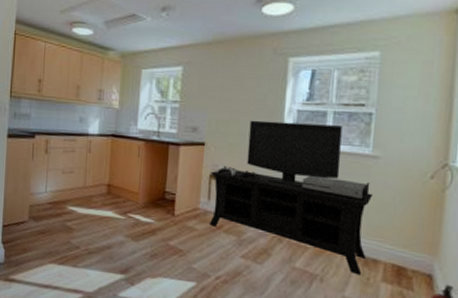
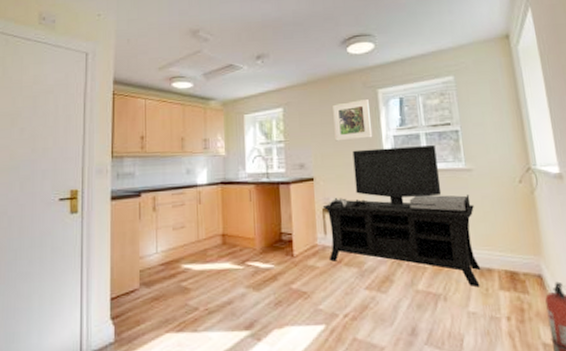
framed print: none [233,67,277,110] -> present [333,99,373,142]

